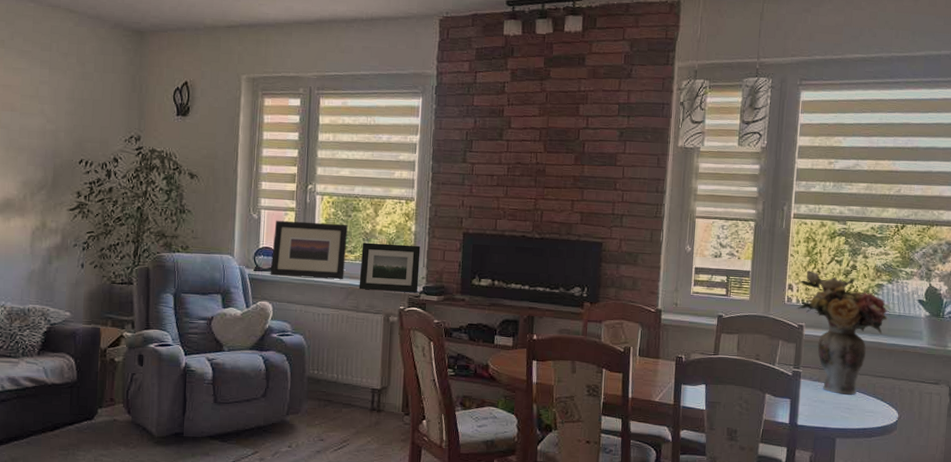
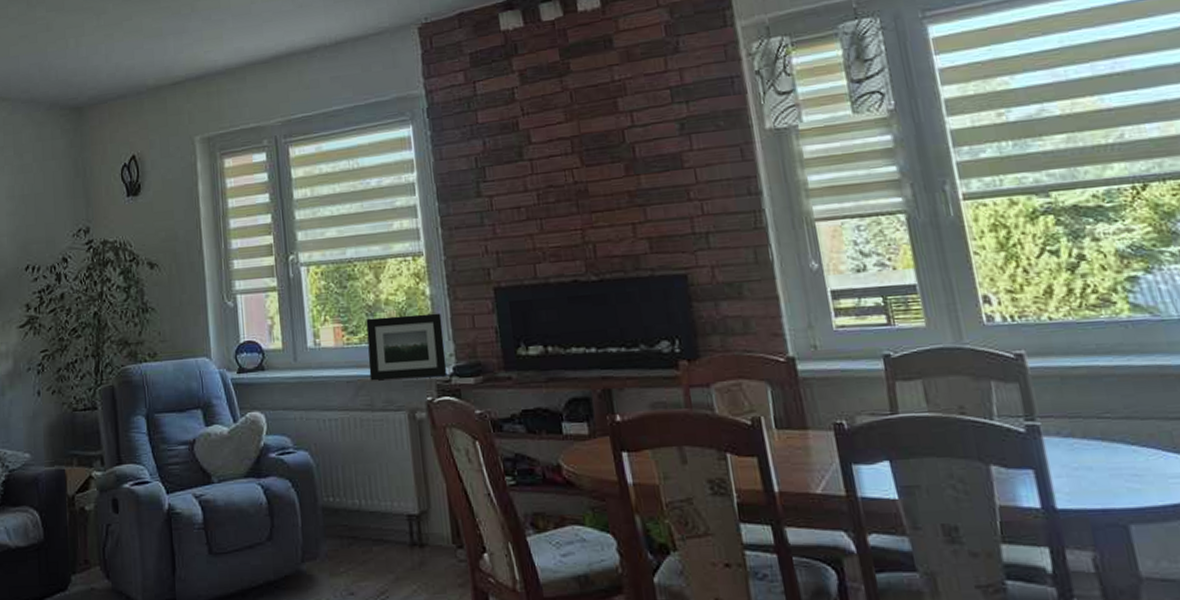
picture frame: present [270,220,348,280] -> none [255,298,349,376]
flower arrangement: present [796,270,888,395] -> none [998,271,1161,454]

